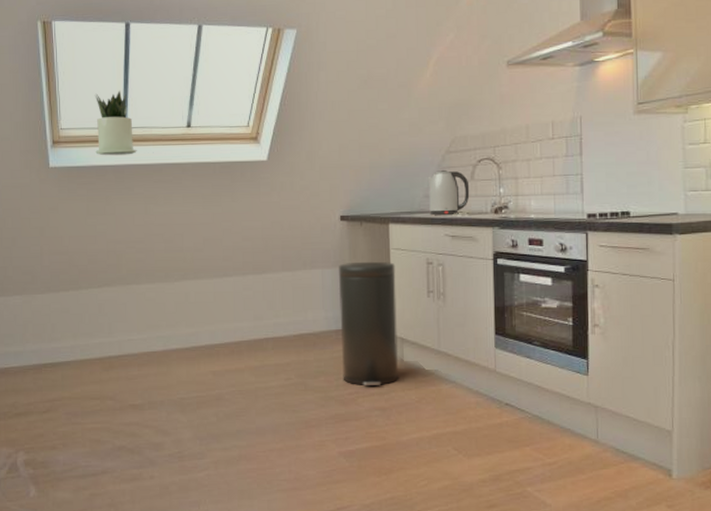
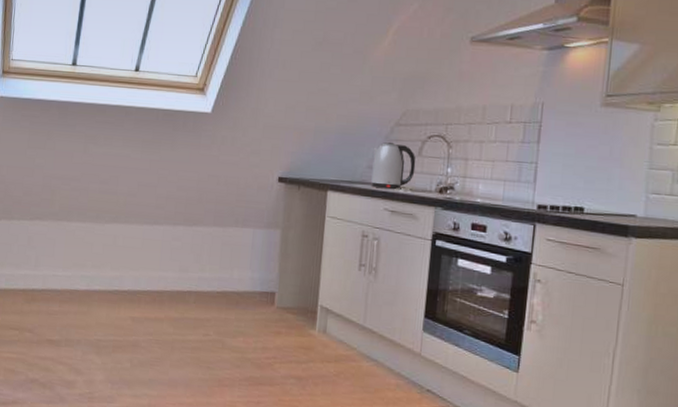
planter: present [94,90,137,156] -> none [42,27,83,93]
pedal bin: present [338,261,399,385] -> none [262,225,329,354]

